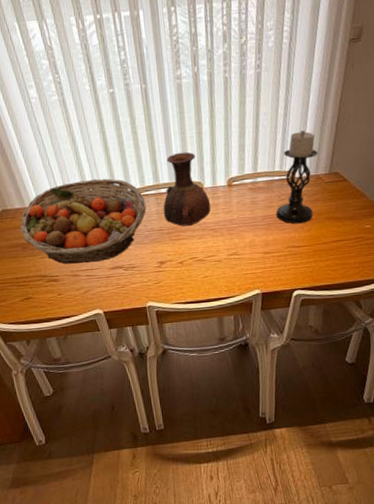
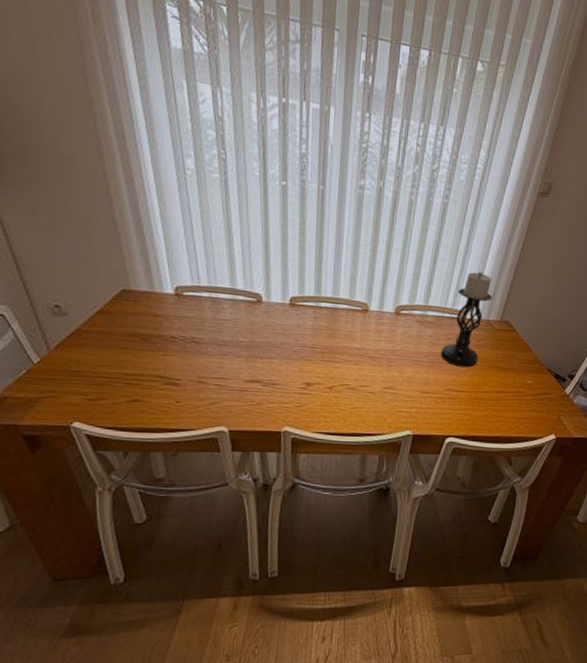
fruit basket: present [19,178,147,264] -> none [141,274,302,371]
vase: present [163,152,211,227] -> none [319,266,374,349]

